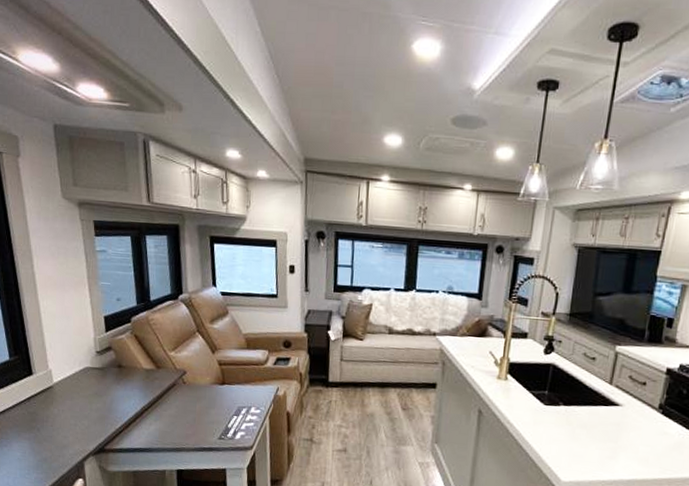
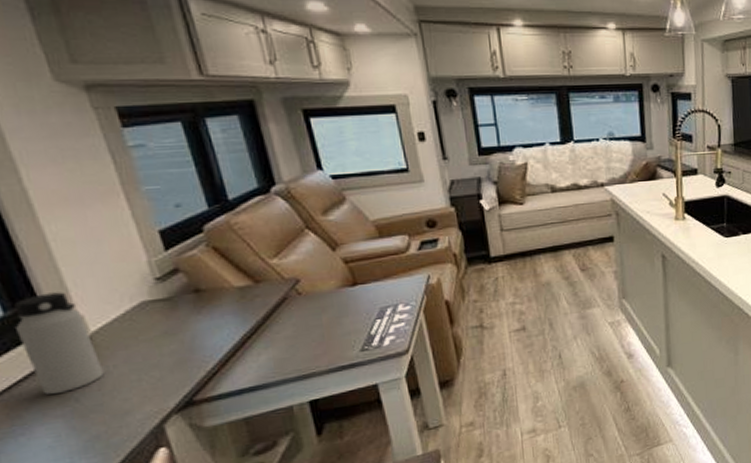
water bottle: none [14,349,56,423] -> present [14,292,104,394]

